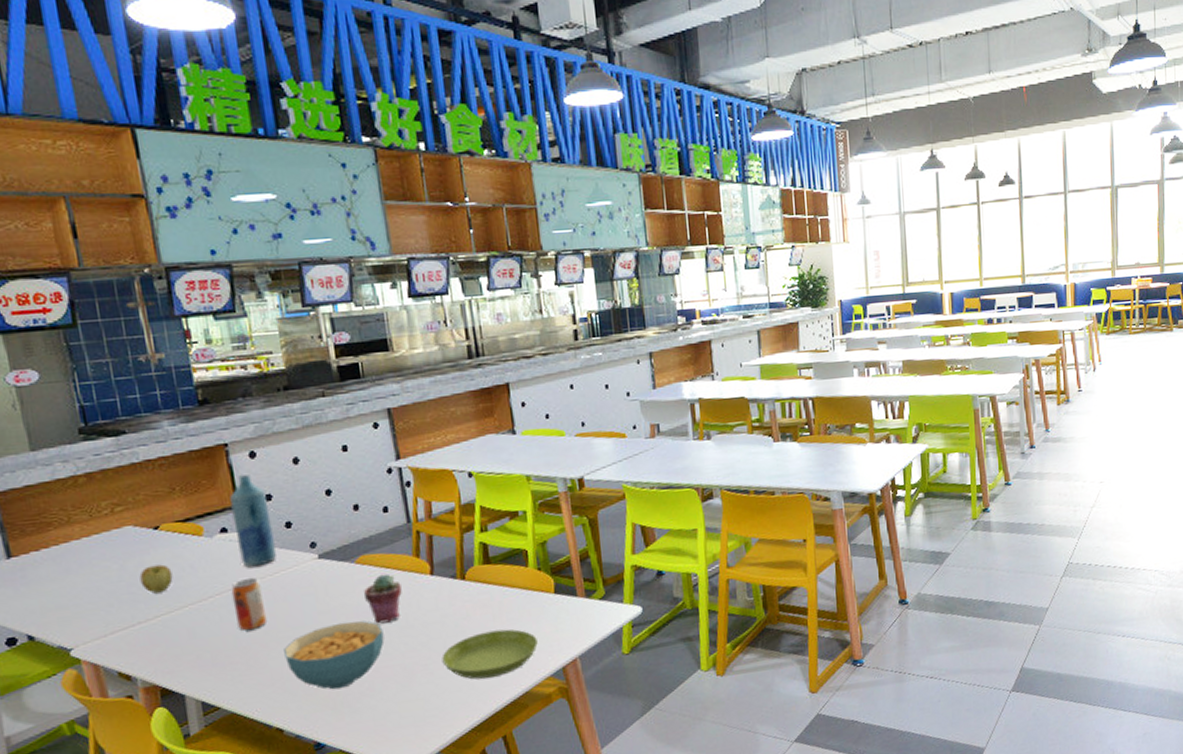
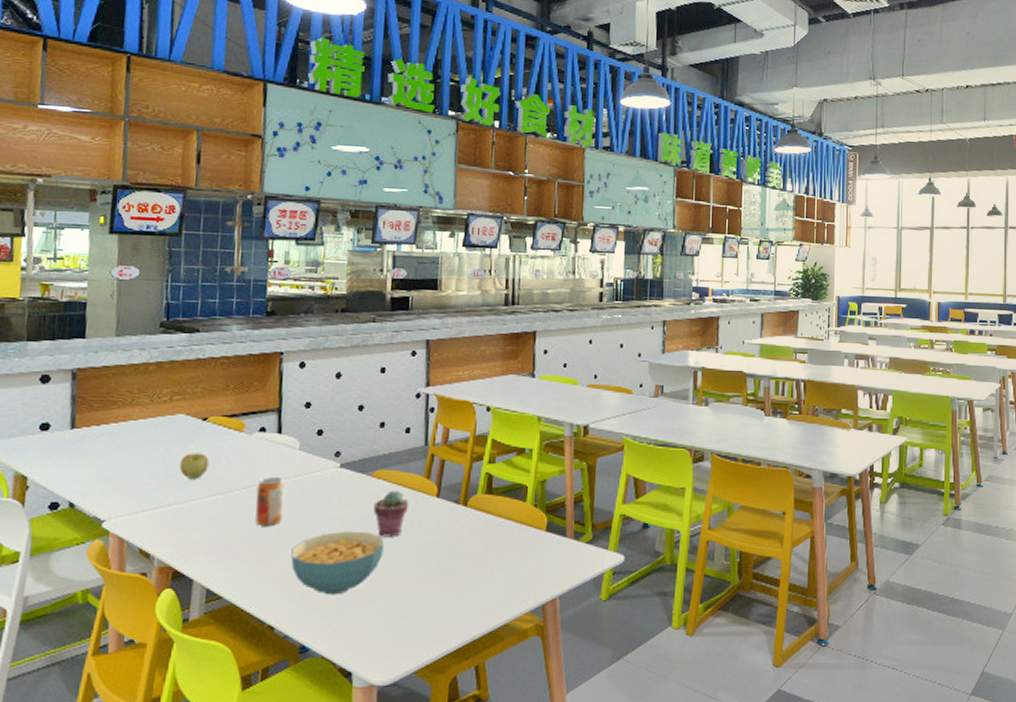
bottle: present [230,475,276,568] -> none [271,382,308,467]
saucer: present [442,629,538,680] -> none [432,559,523,605]

